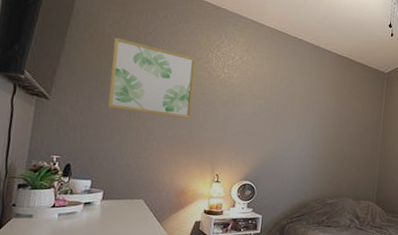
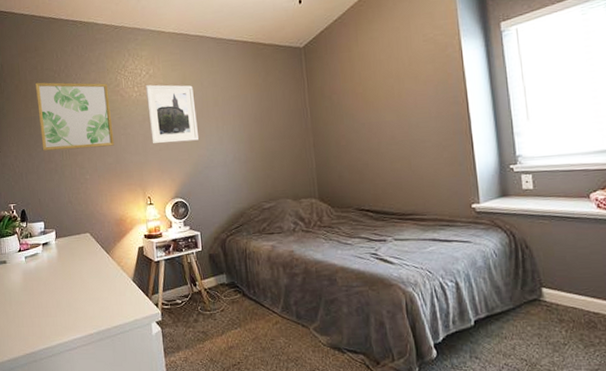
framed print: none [231,69,283,131] -> present [145,84,199,144]

